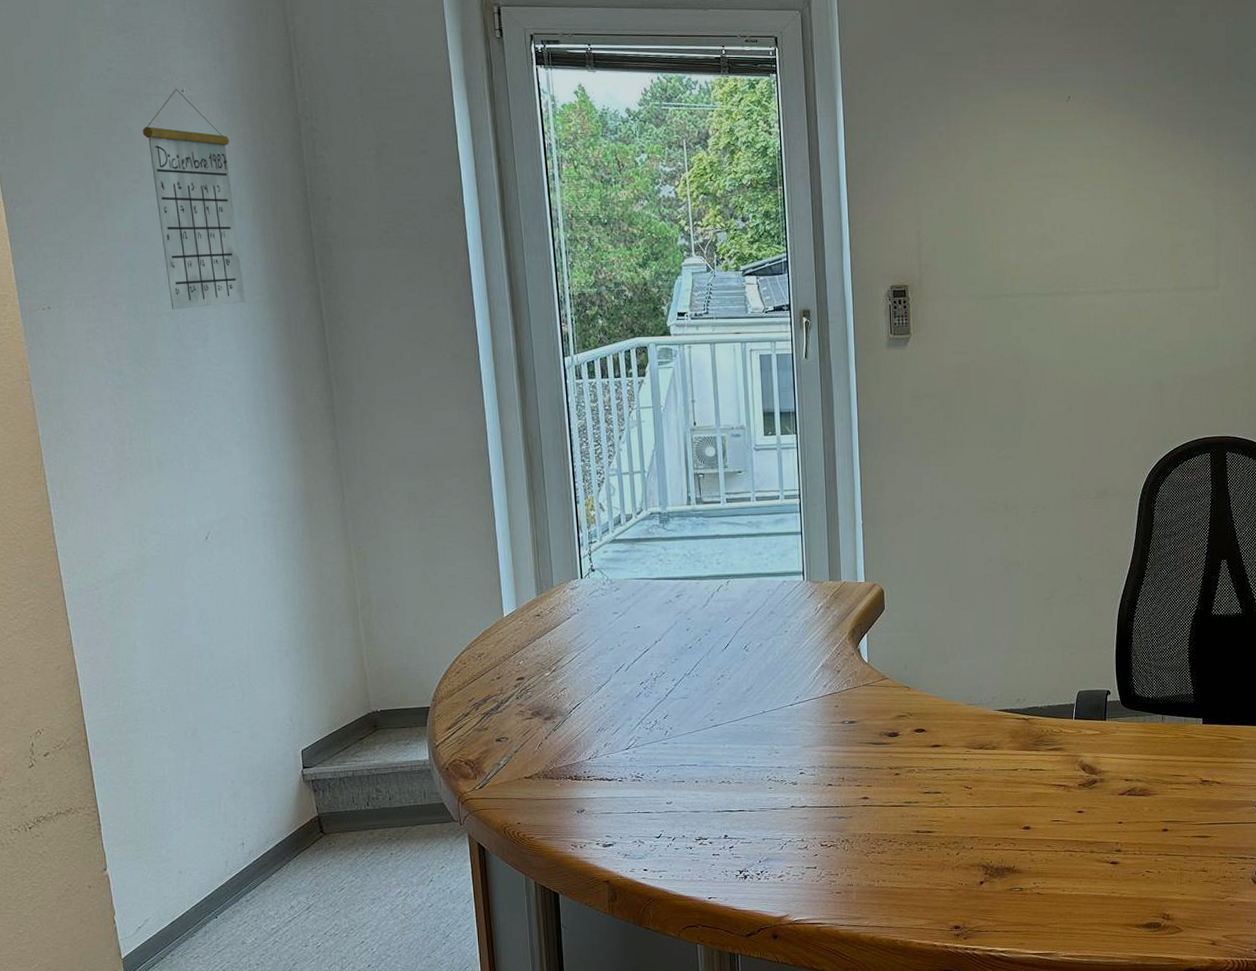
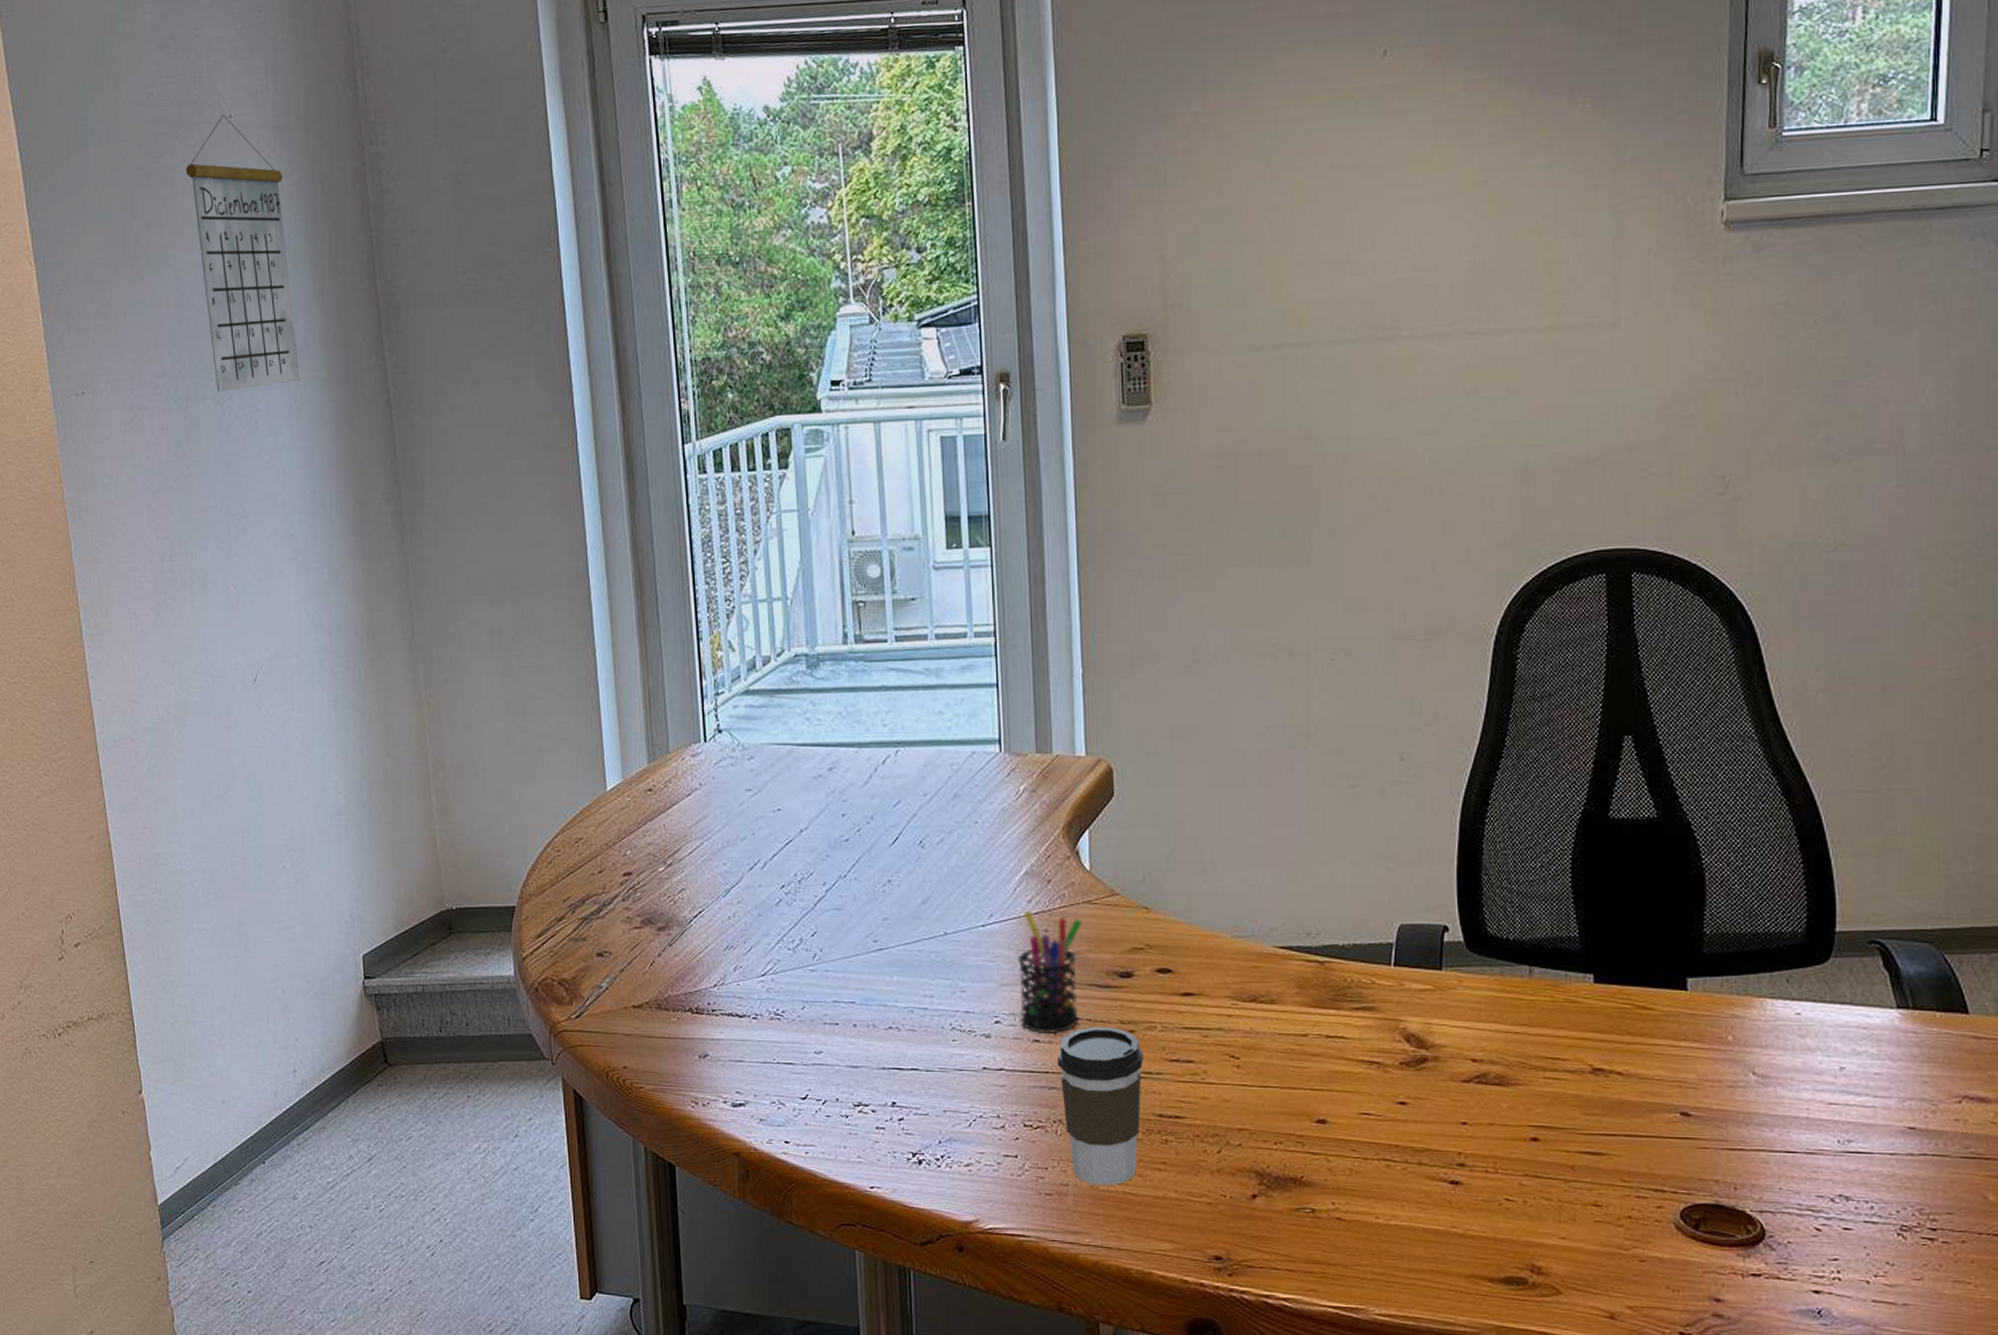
pen holder: none [816,692,863,779] -> present [1017,910,1083,1033]
coffee cup: none [845,772,905,884] -> present [1057,1027,1143,1186]

